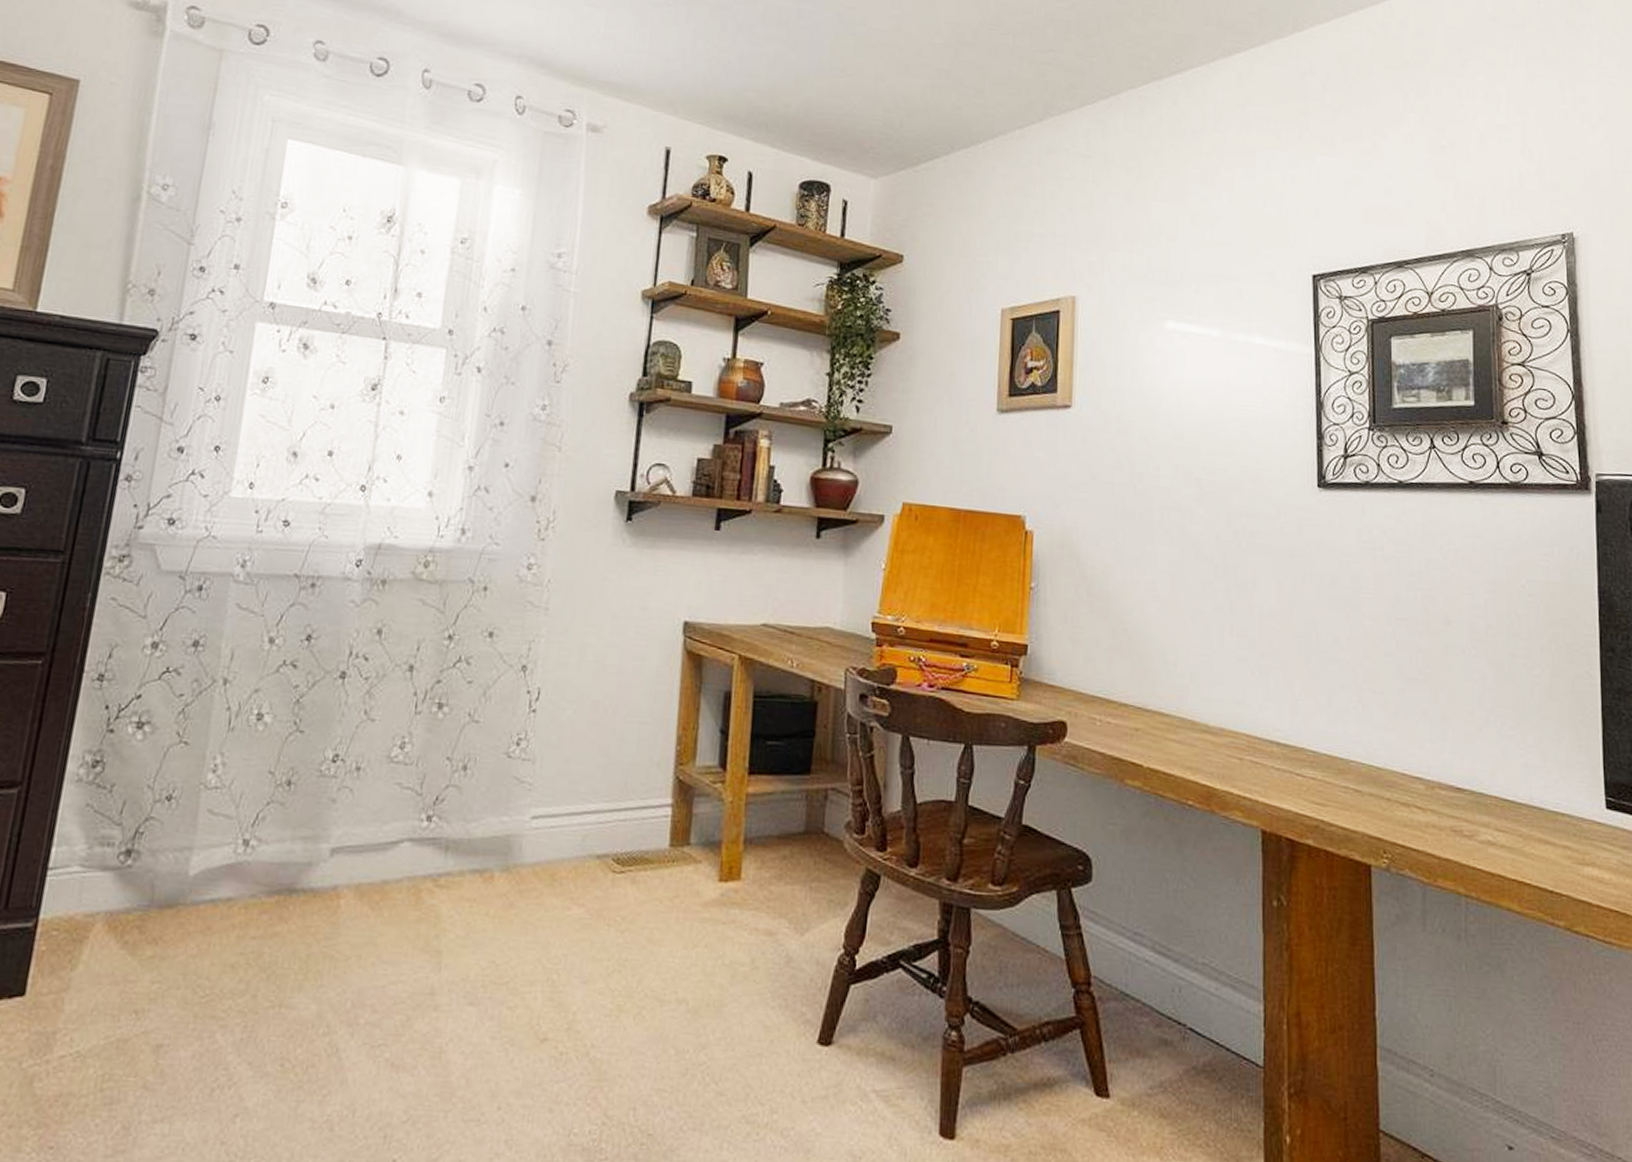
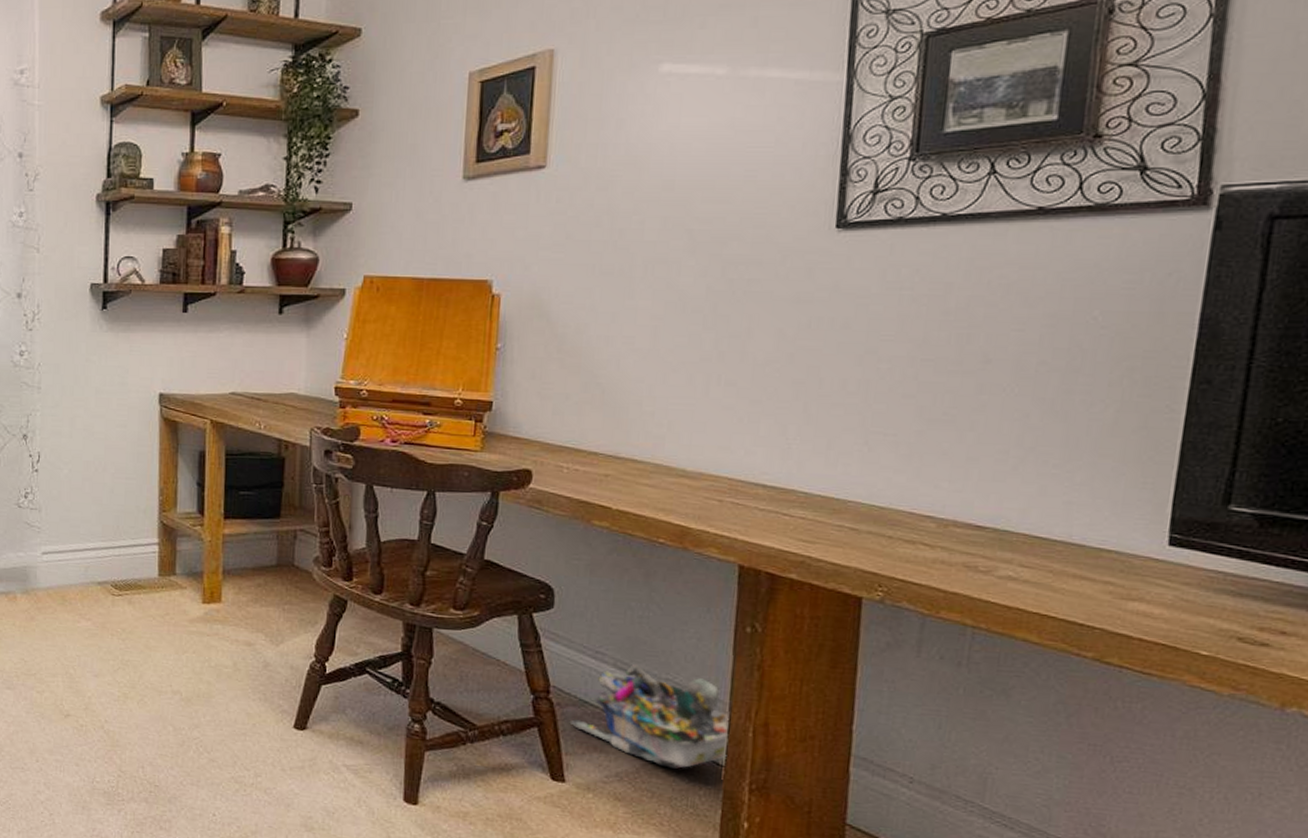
waste bin: none [1111,946,1265,1073] -> present [569,663,729,769]

